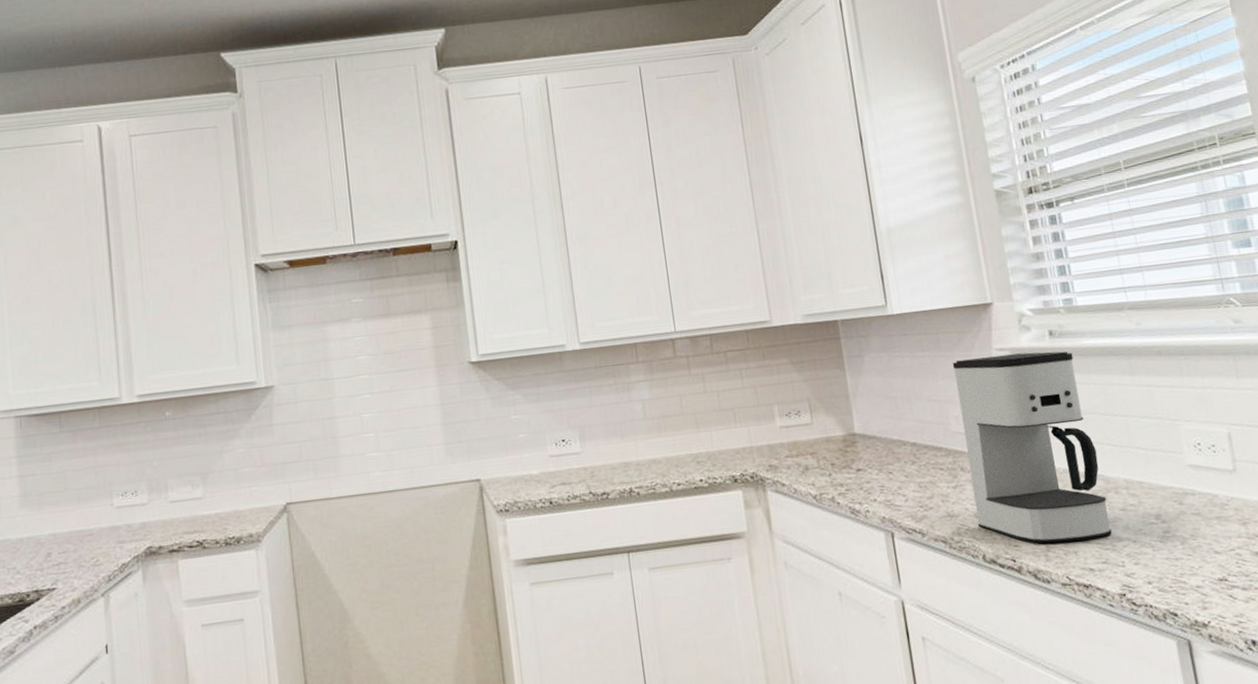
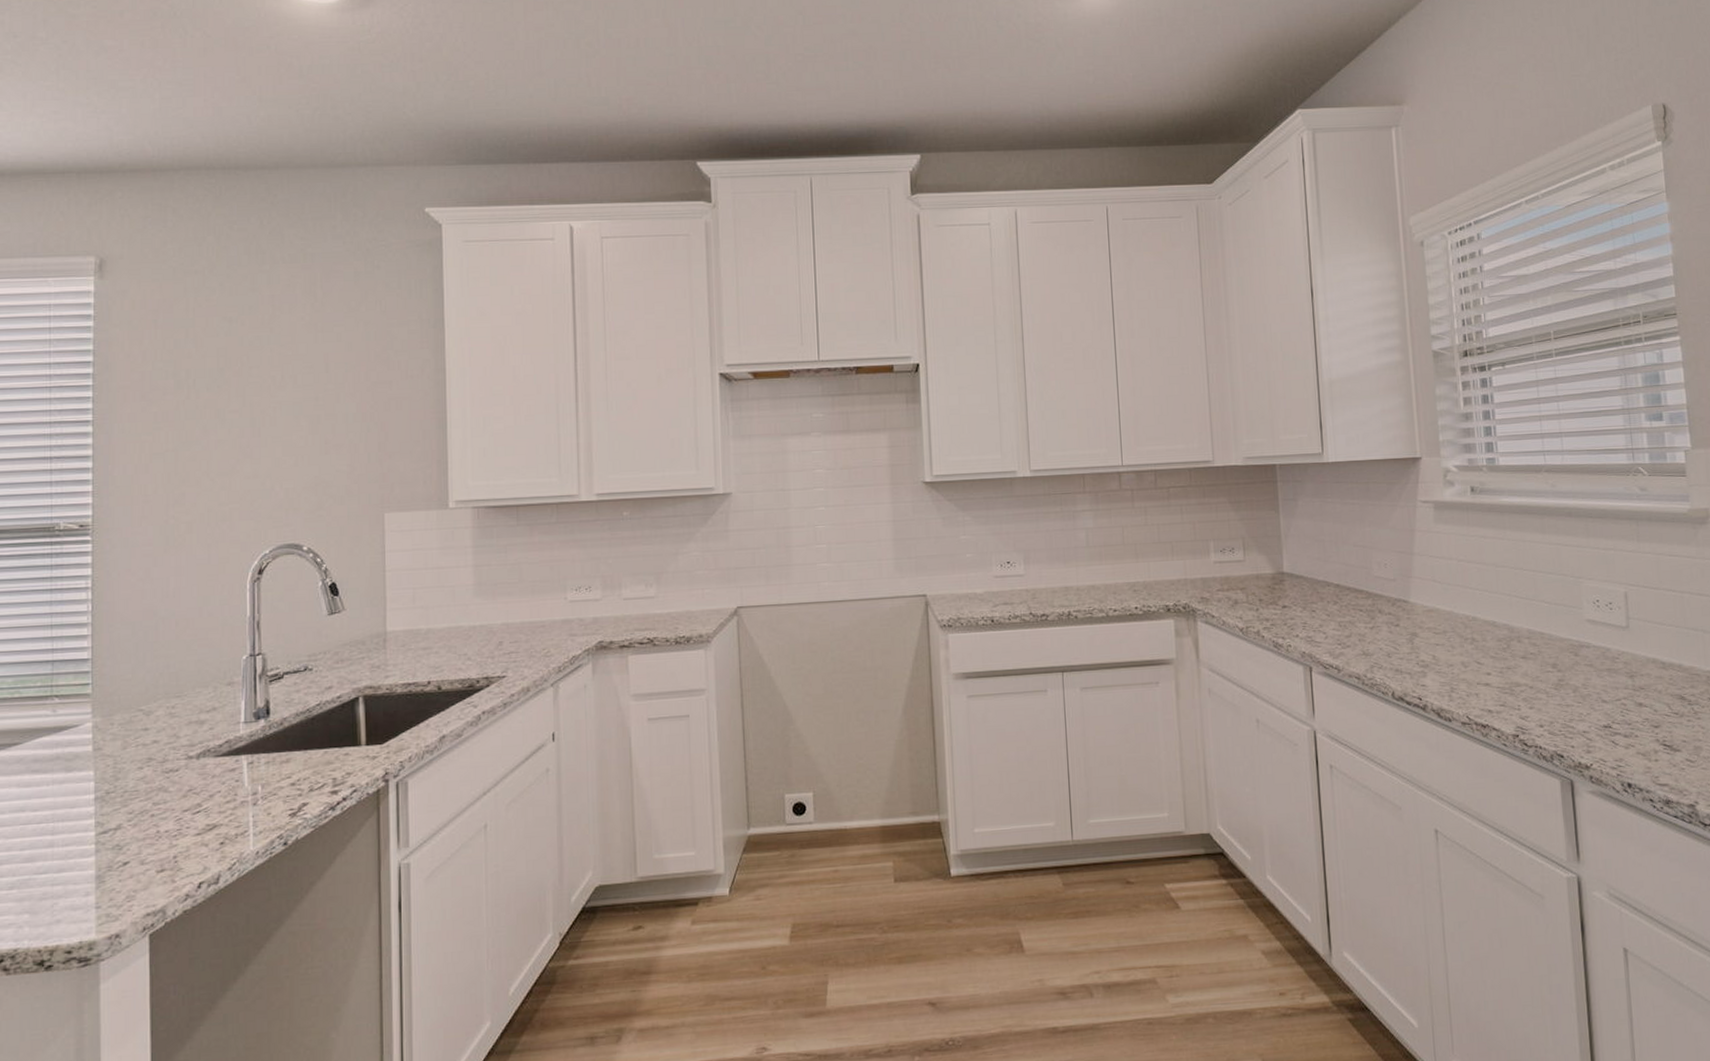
coffee maker: present [952,351,1112,544] -> none [1379,506,1512,685]

